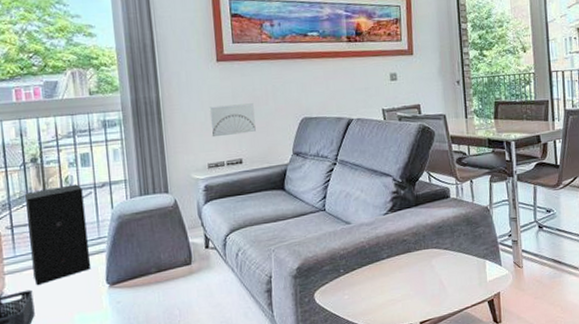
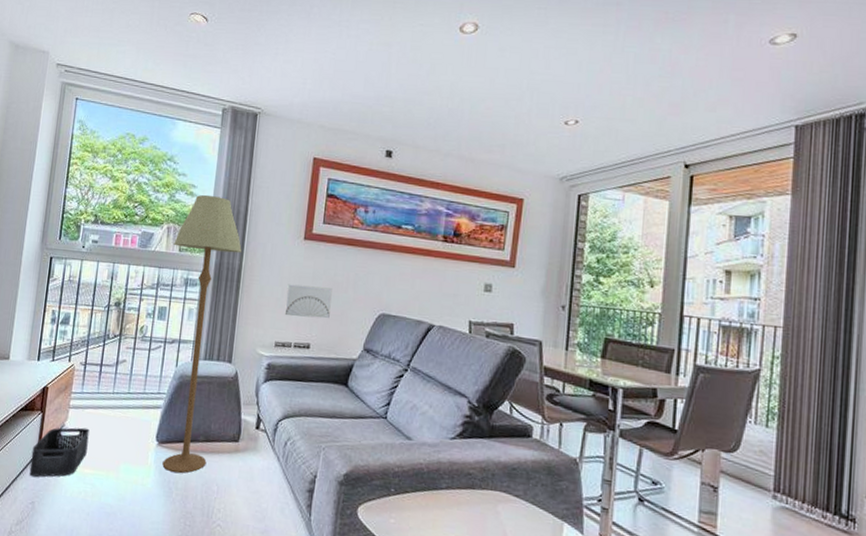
speaker: present [24,184,90,285] -> none [93,334,154,426]
floor lamp: none [82,32,163,309] -> present [162,194,242,473]

